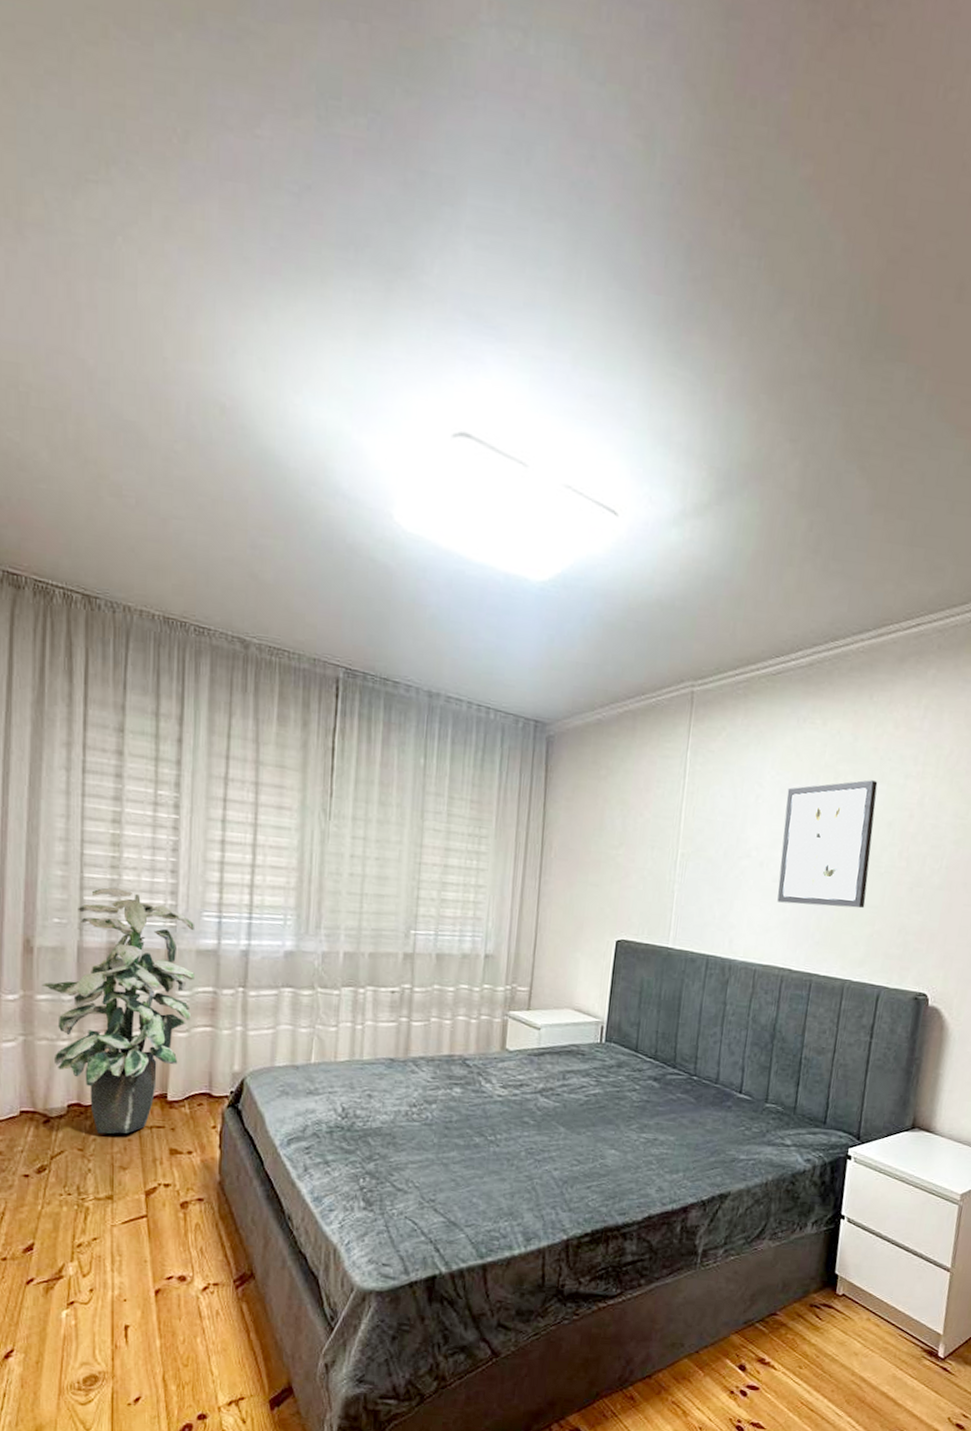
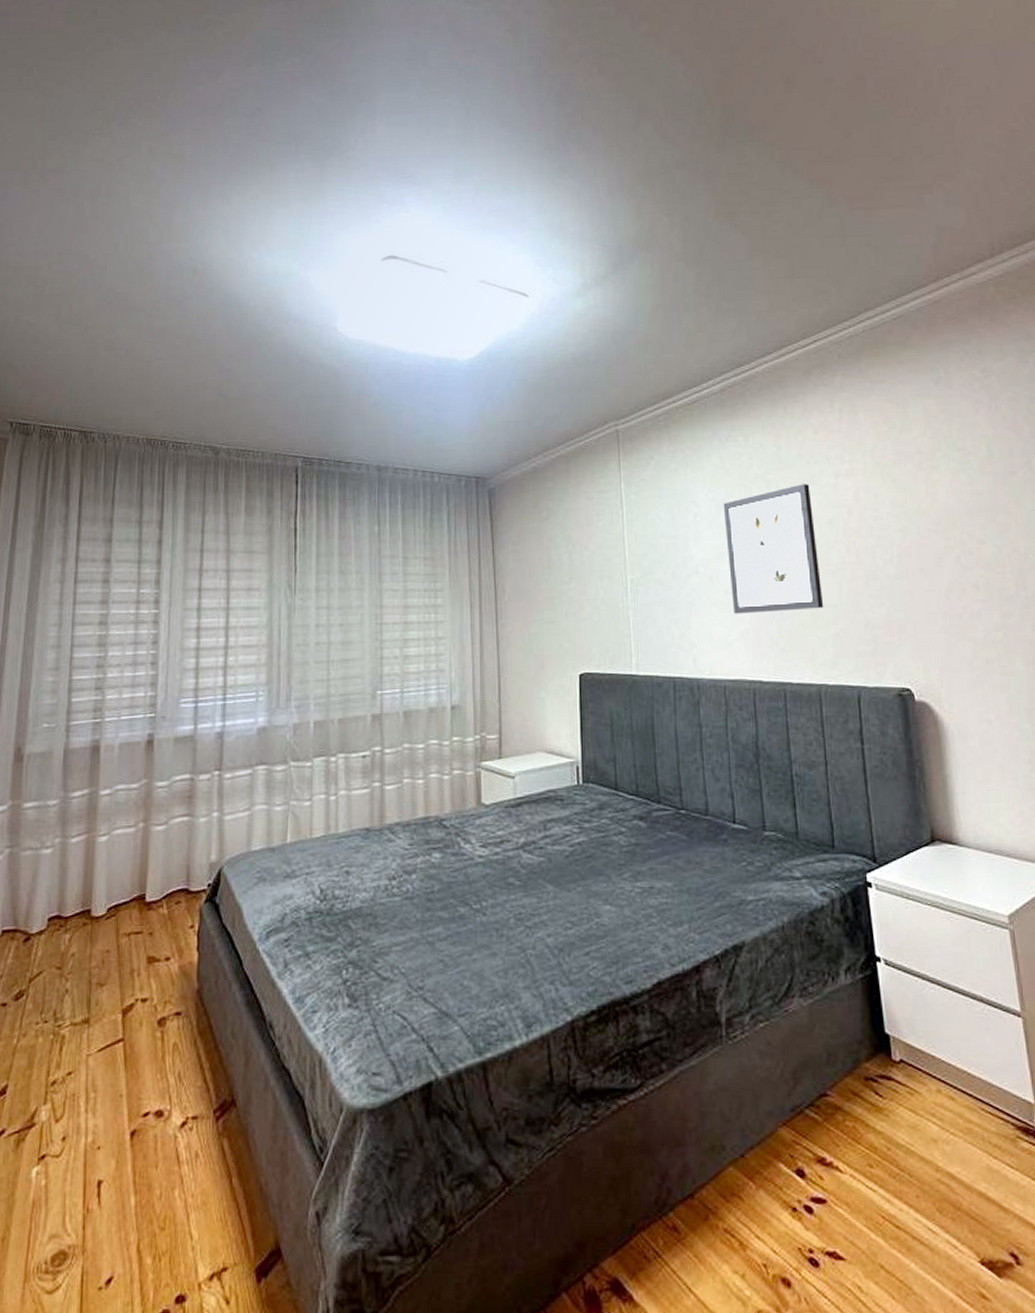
indoor plant: present [41,887,194,1134] -> none [29,687,172,947]

